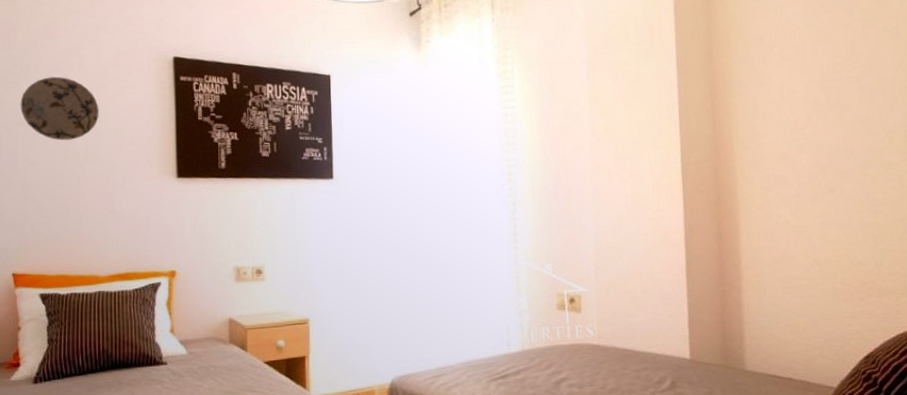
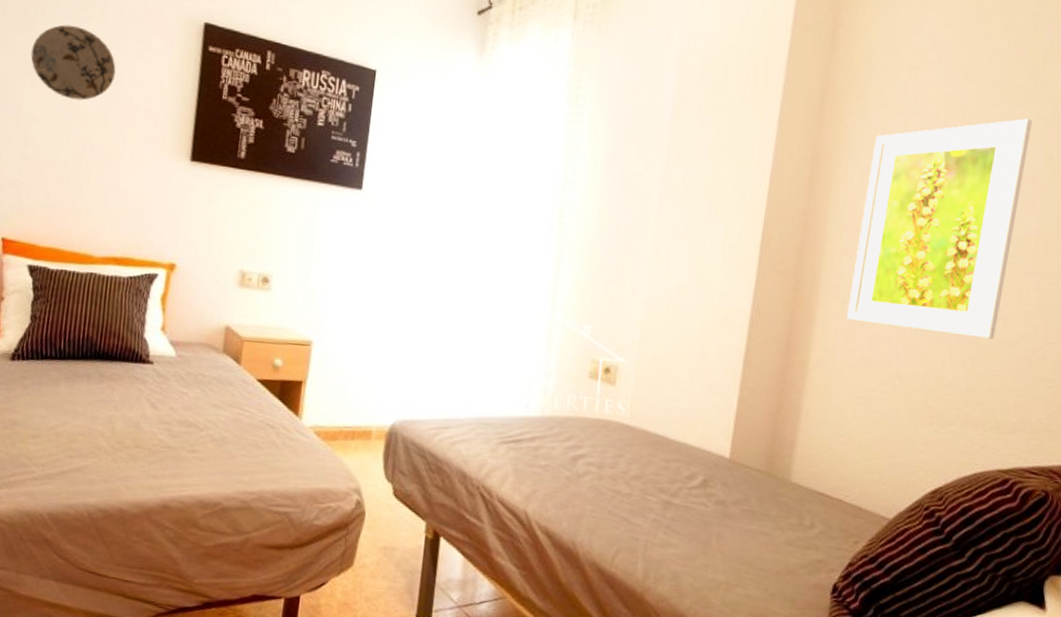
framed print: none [758,34,889,223] -> present [847,118,1032,340]

